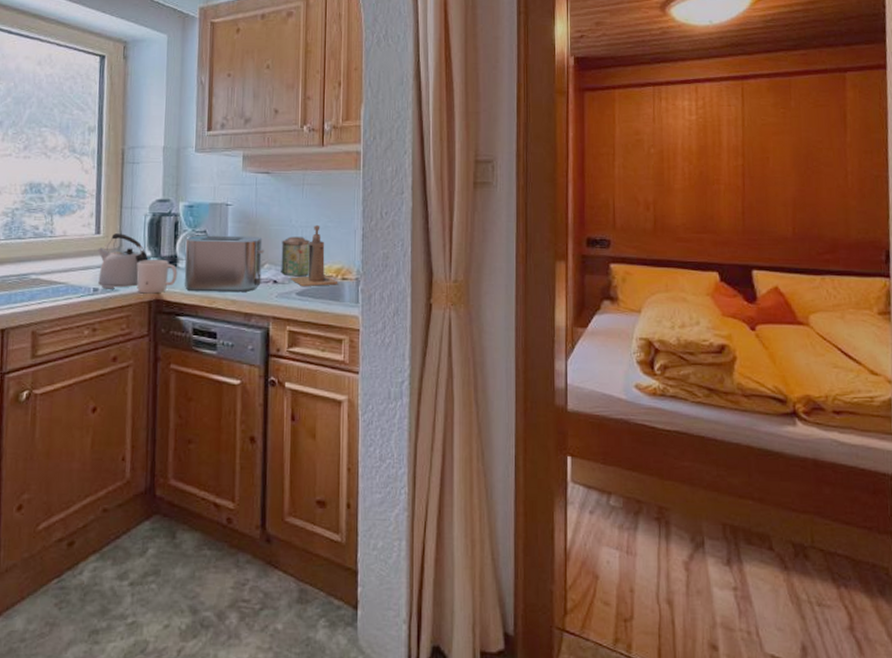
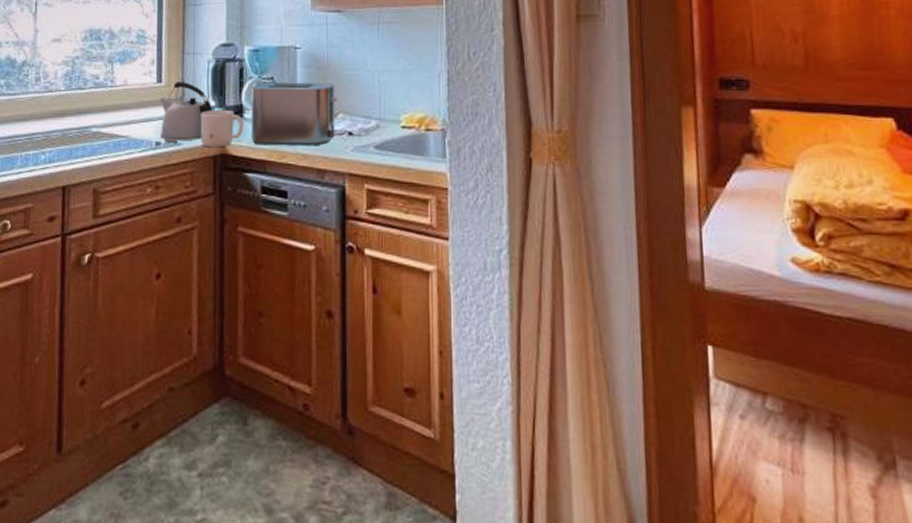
canister: present [281,236,310,277] -> none [356,82,388,128]
soap dispenser: present [291,225,338,287] -> none [368,69,422,140]

